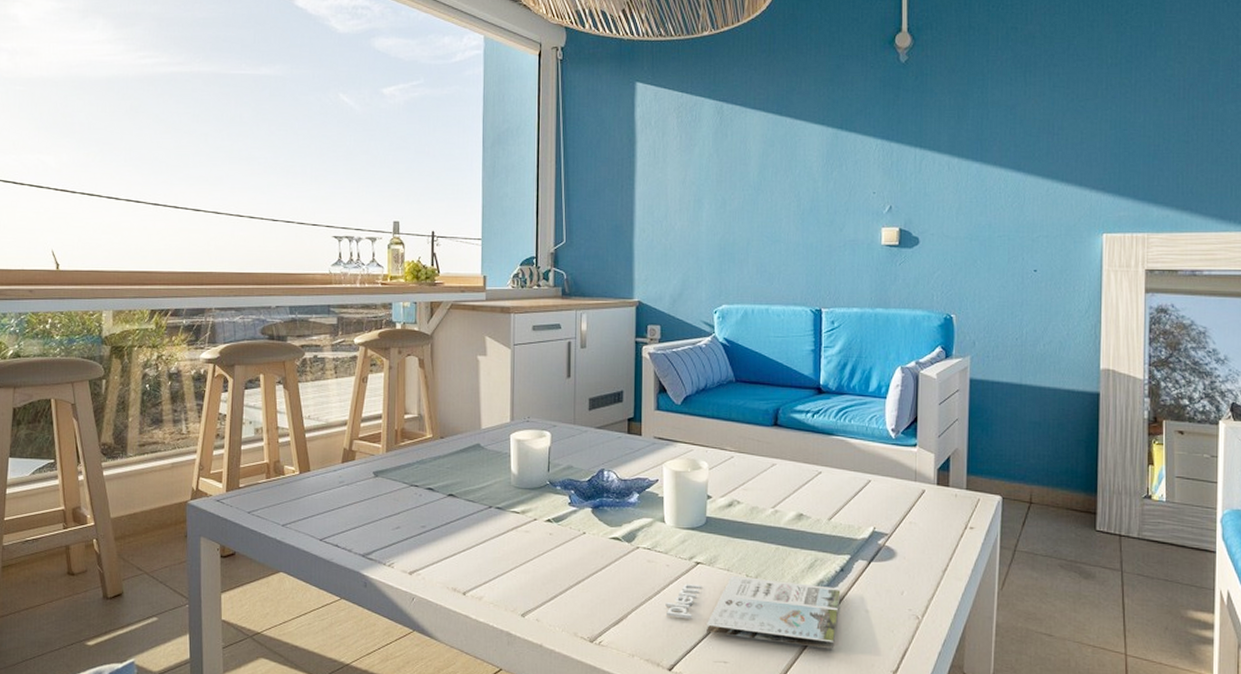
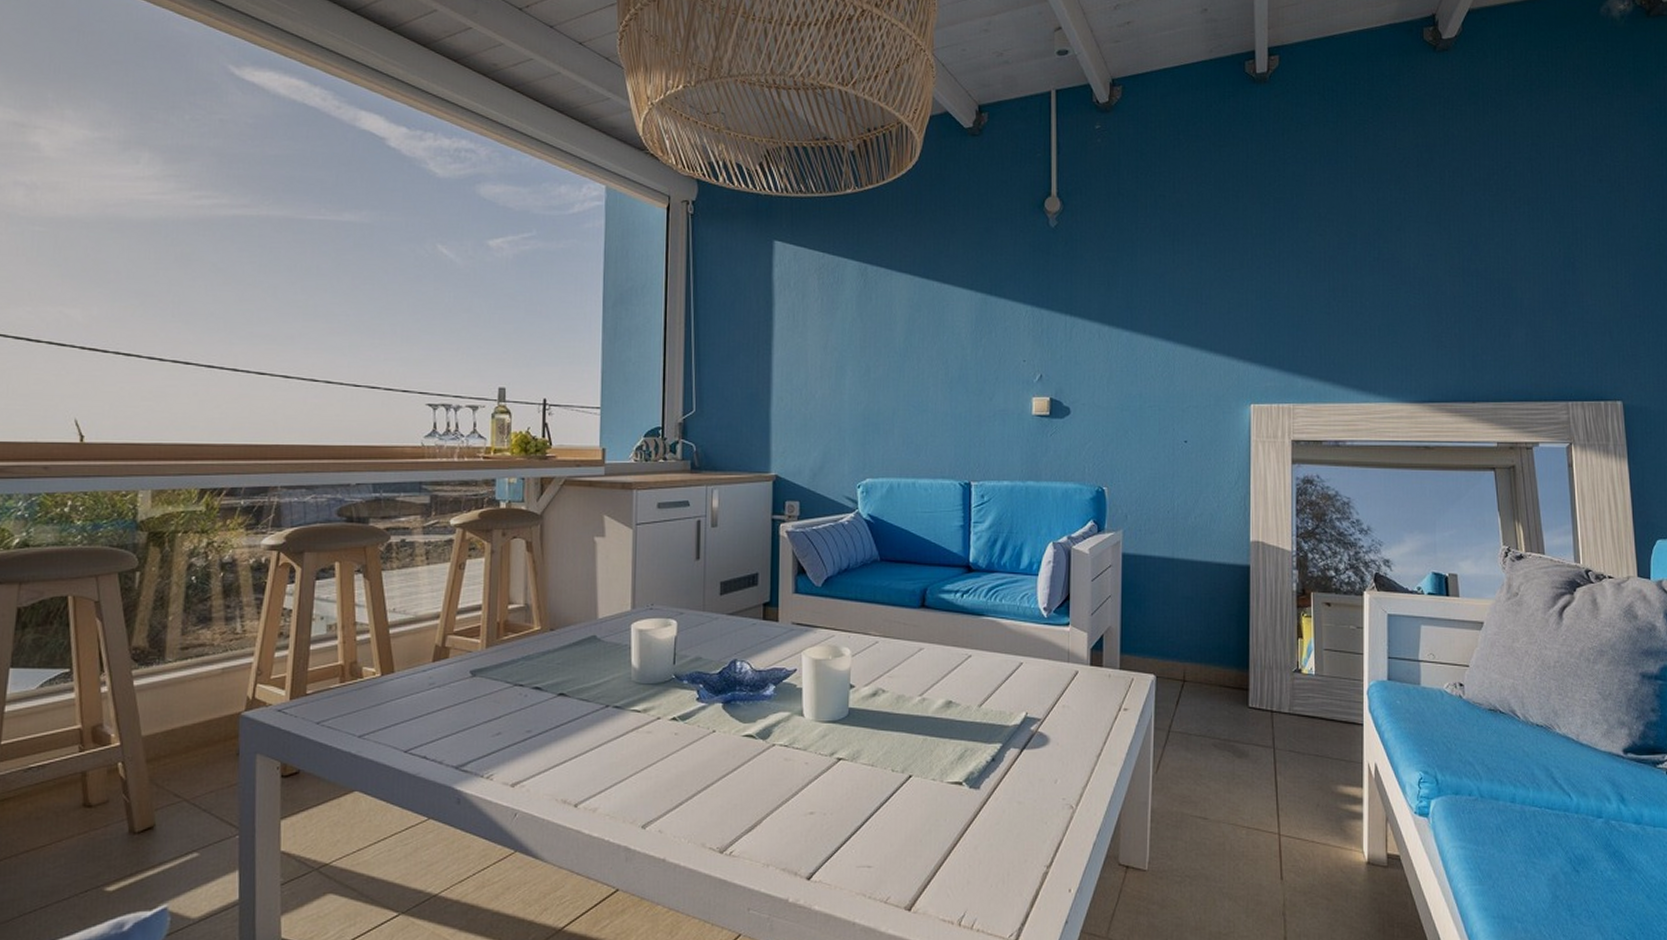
magazine: present [665,575,841,649] -> none [804,771,992,846]

